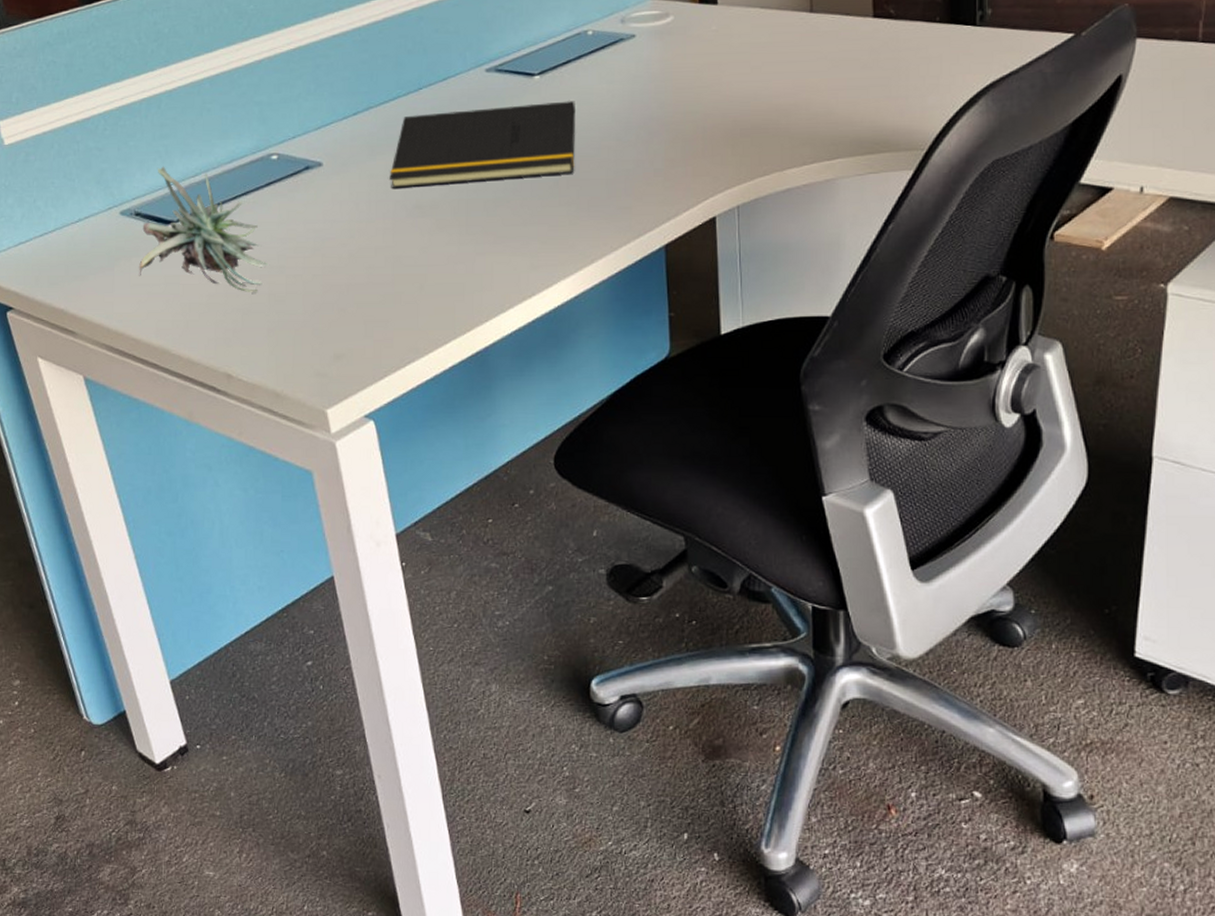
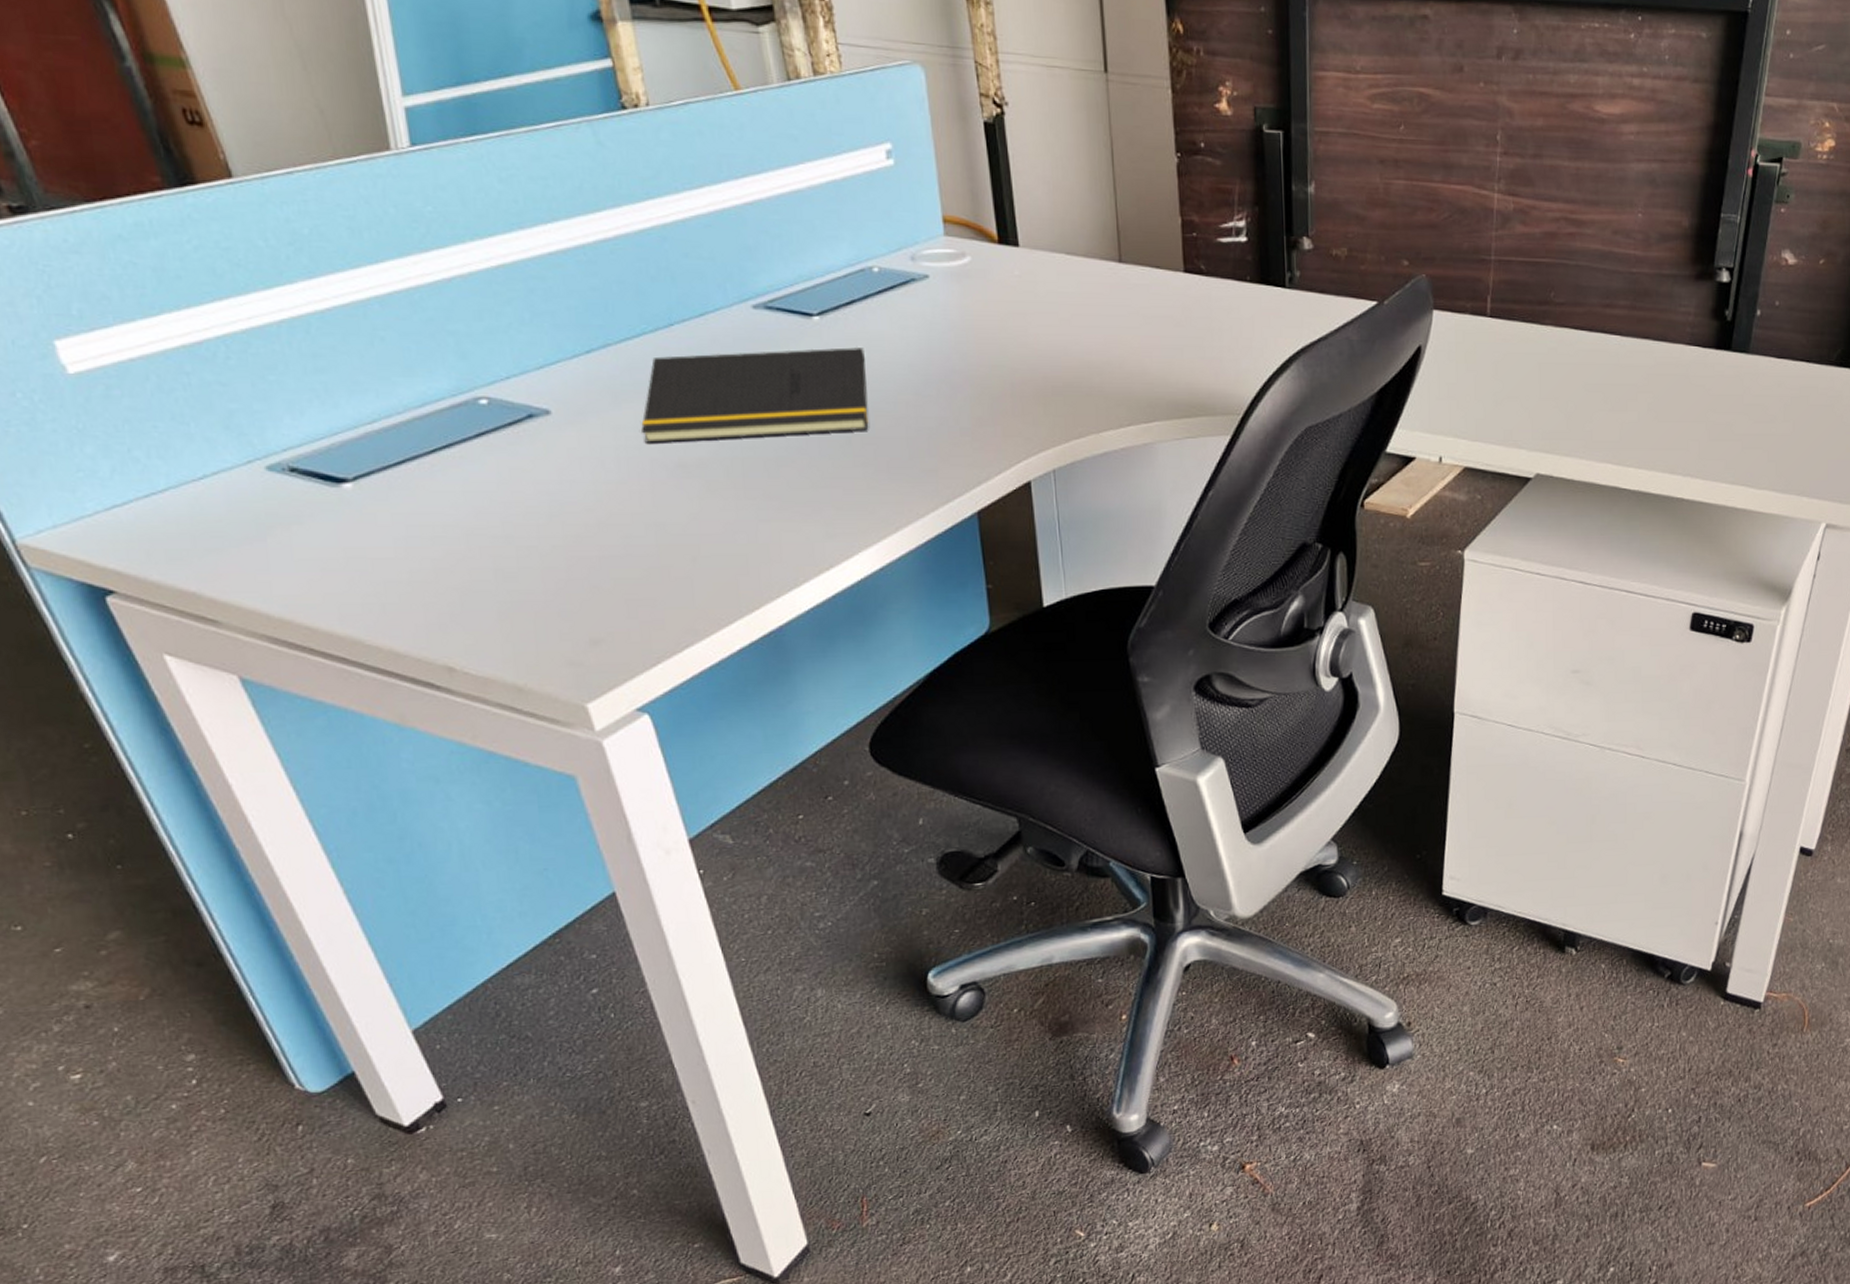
succulent plant: present [139,166,268,292] -> none [302,408,489,567]

